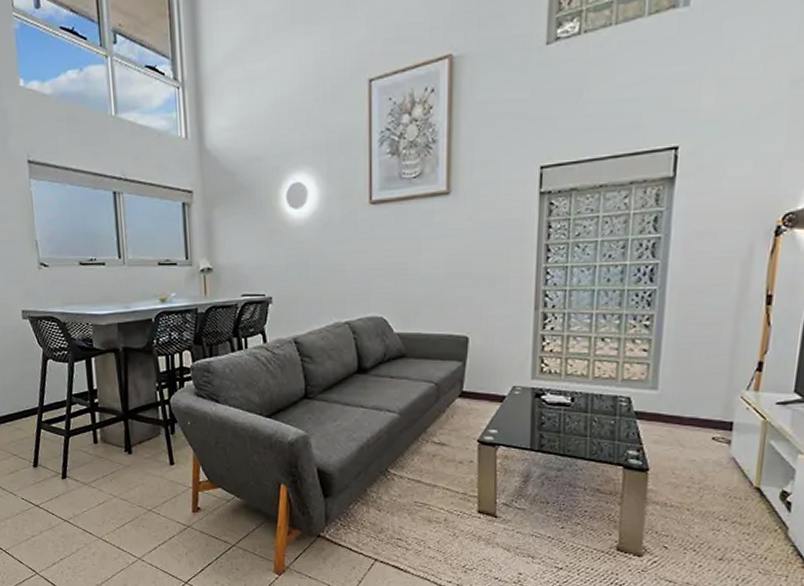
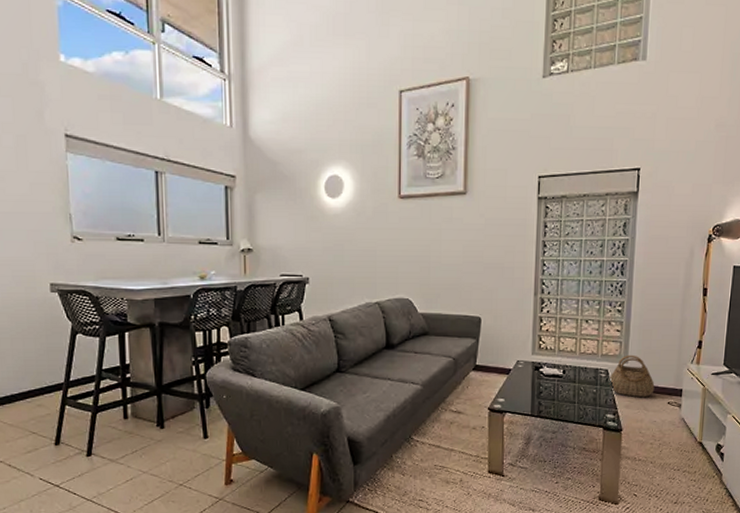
basket: none [631,379,695,432] -> present [609,354,655,398]

